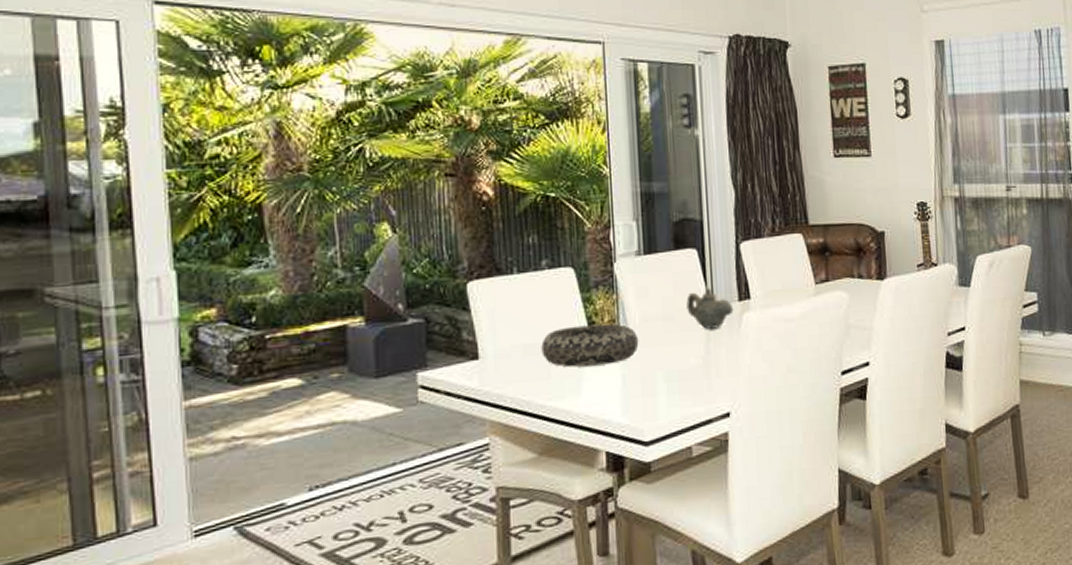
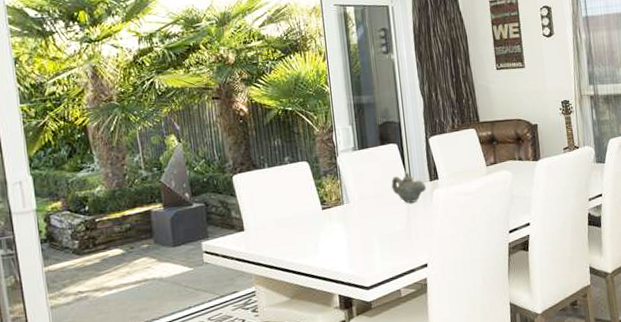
decorative bowl: present [541,324,639,367] -> none [288,202,359,235]

